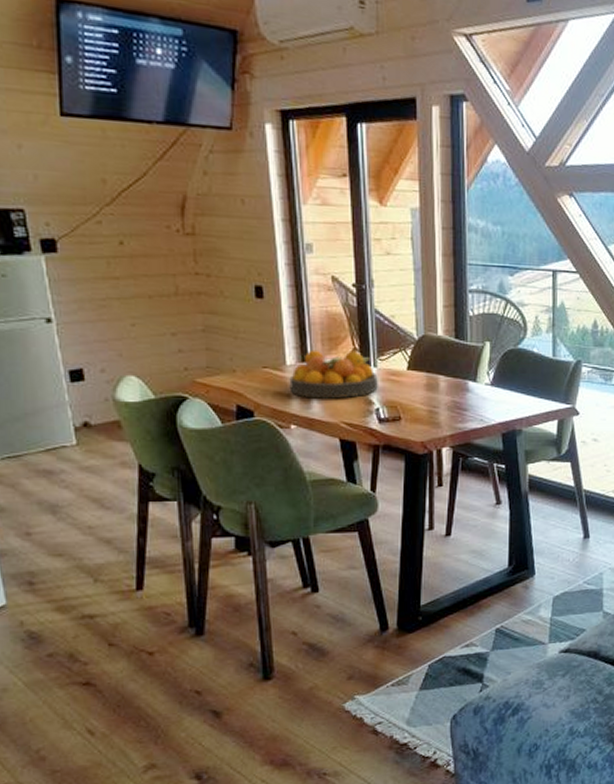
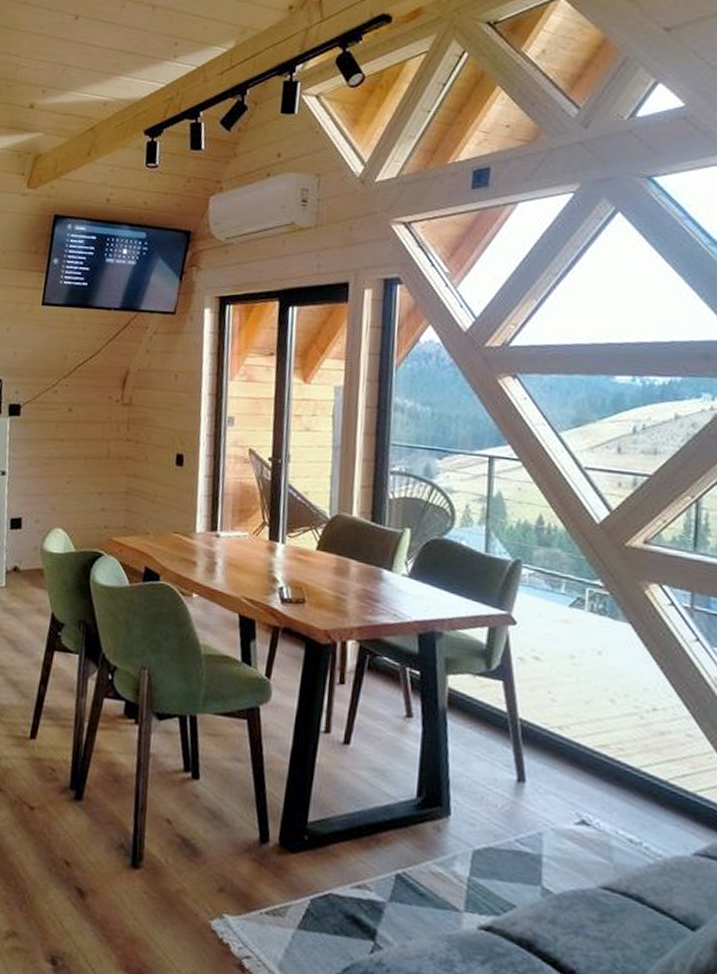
fruit bowl: present [289,349,378,399] -> none [196,519,285,573]

